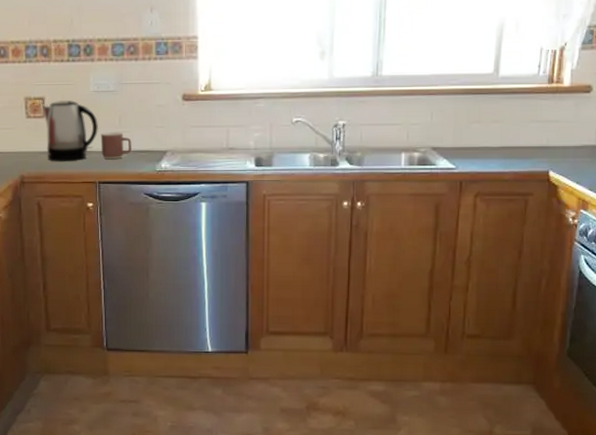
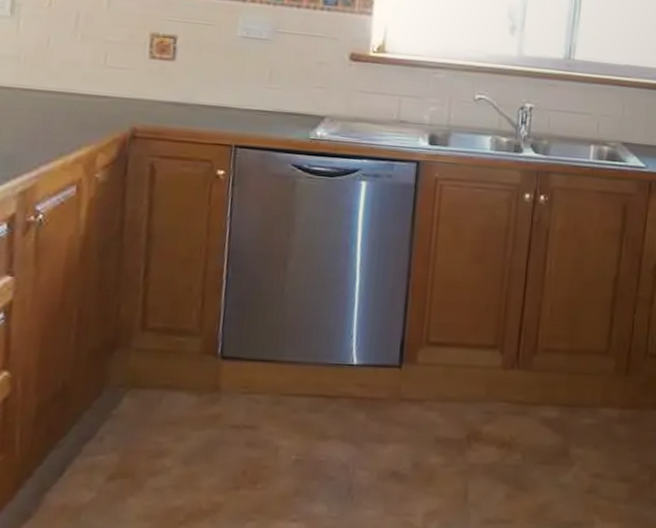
kettle: present [42,100,99,161] -> none [171,42,243,117]
mug: present [100,132,132,160] -> none [242,86,283,120]

